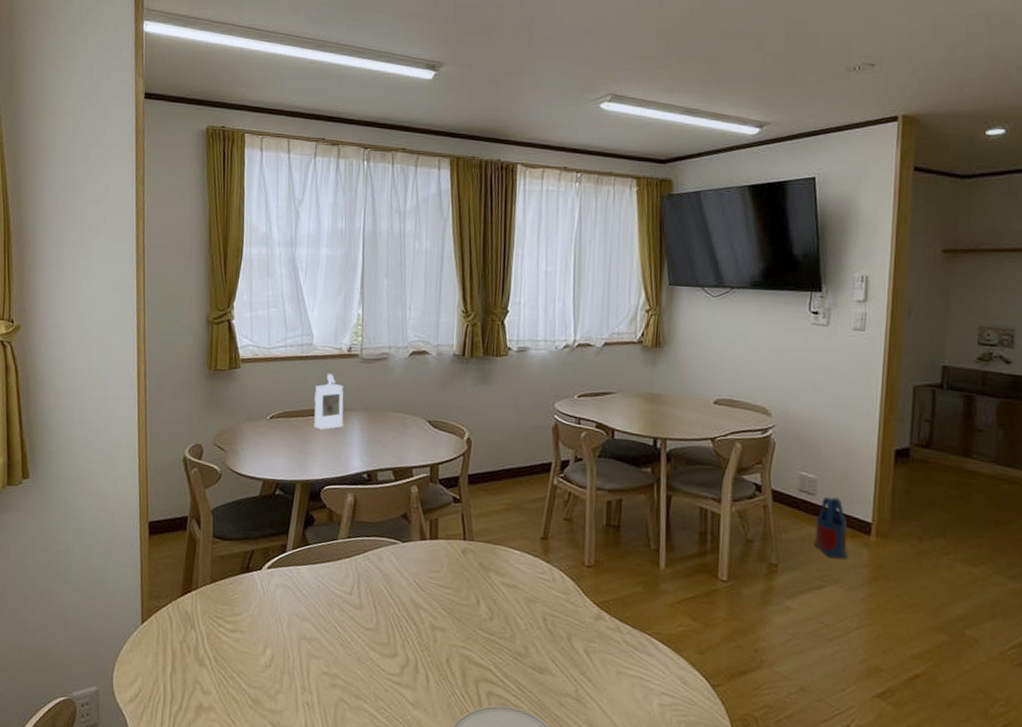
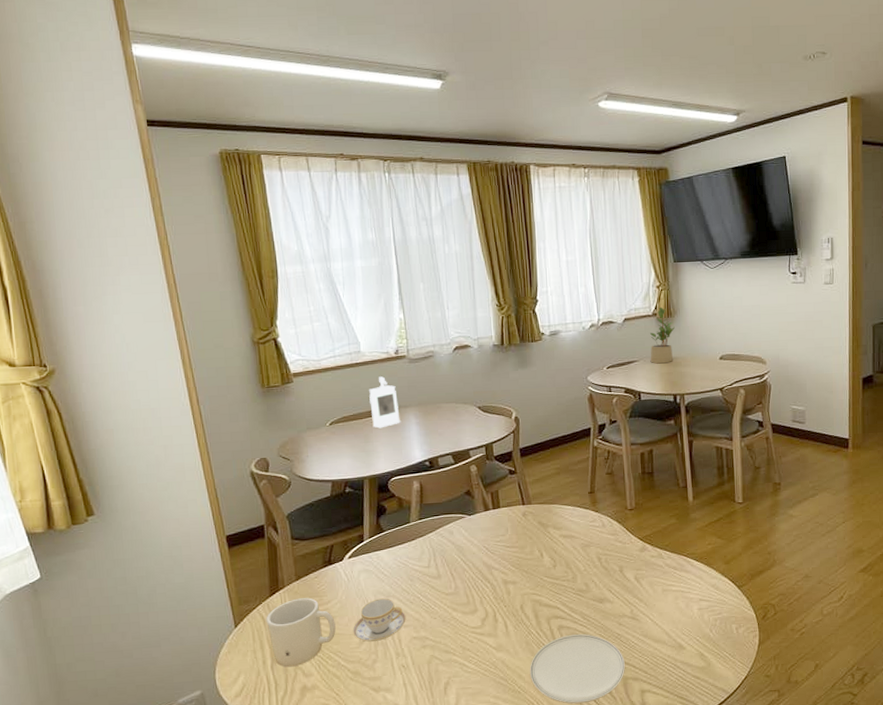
mug: none [173,603,243,680] -> present [266,598,336,668]
teacup: none [259,620,320,669] -> present [352,598,407,642]
potted plant: none [630,334,663,401] -> present [650,307,675,364]
tote bag: present [814,496,848,559] -> none [806,422,833,471]

